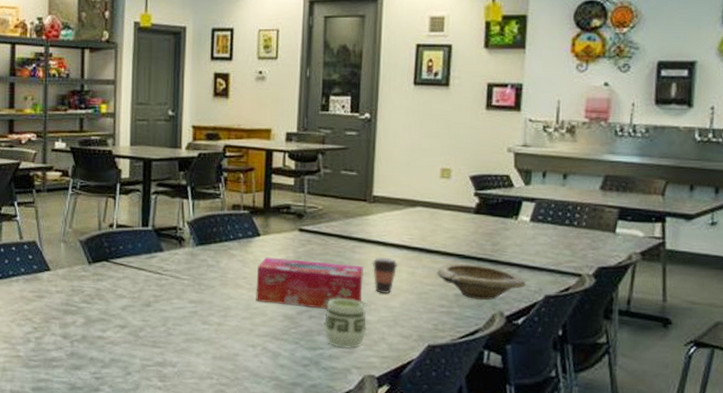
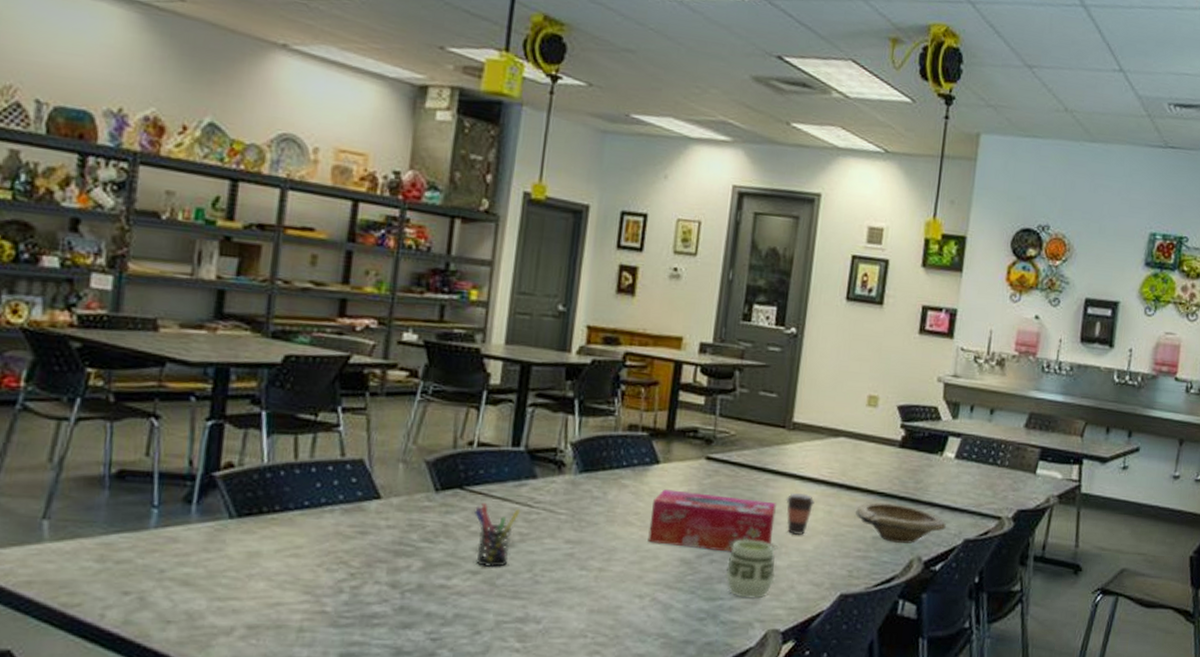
pen holder: none [119,272,153,323] -> present [474,503,521,568]

